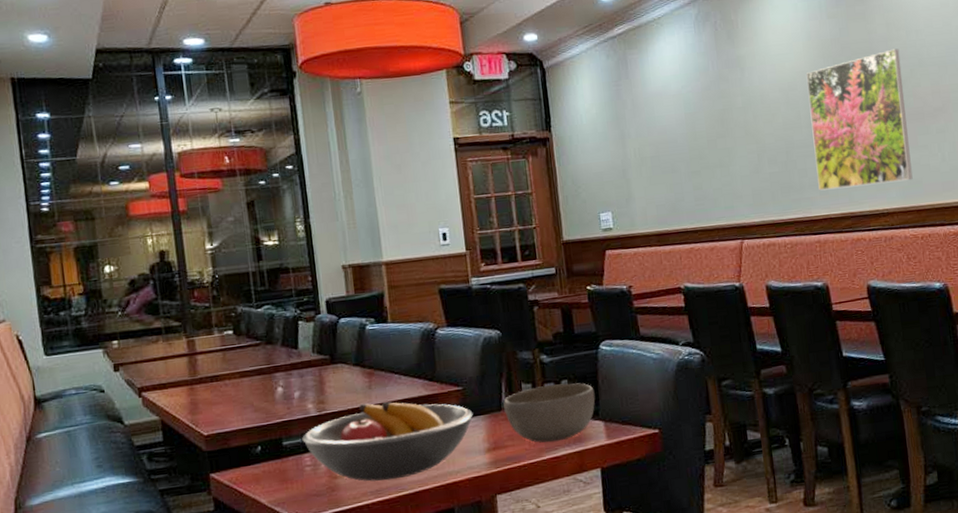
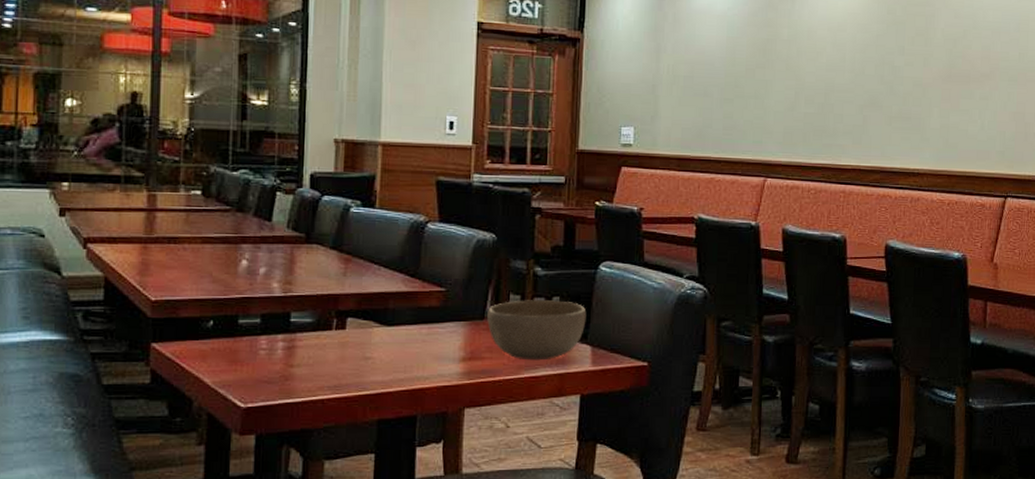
fruit bowl: present [302,402,473,482] -> none [261,291,453,377]
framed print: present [806,48,913,191] -> none [852,6,956,143]

